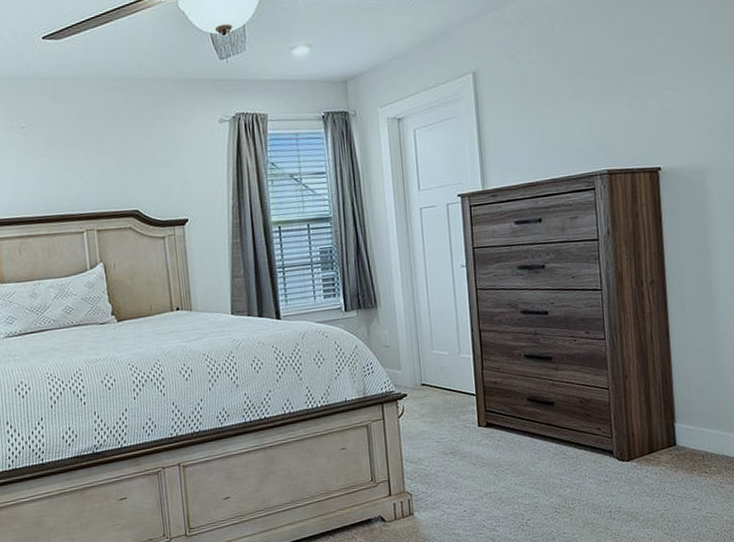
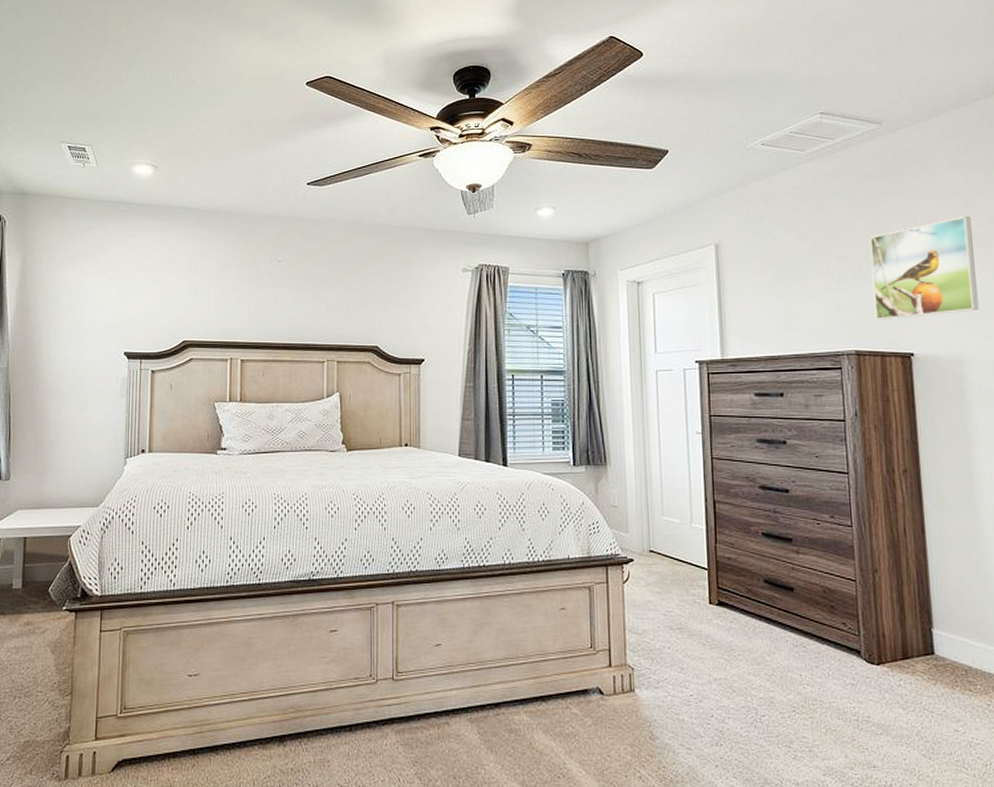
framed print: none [621,24,720,138] -> present [870,215,979,320]

